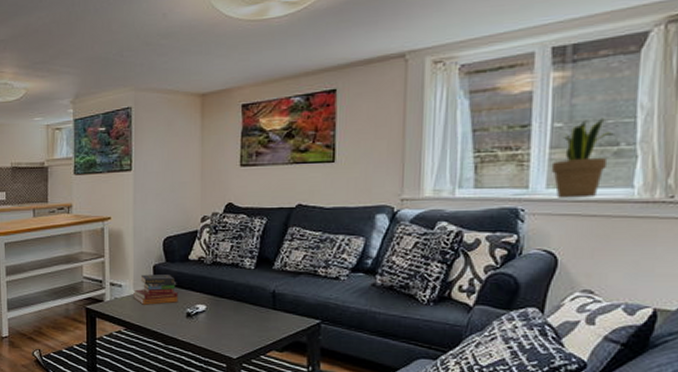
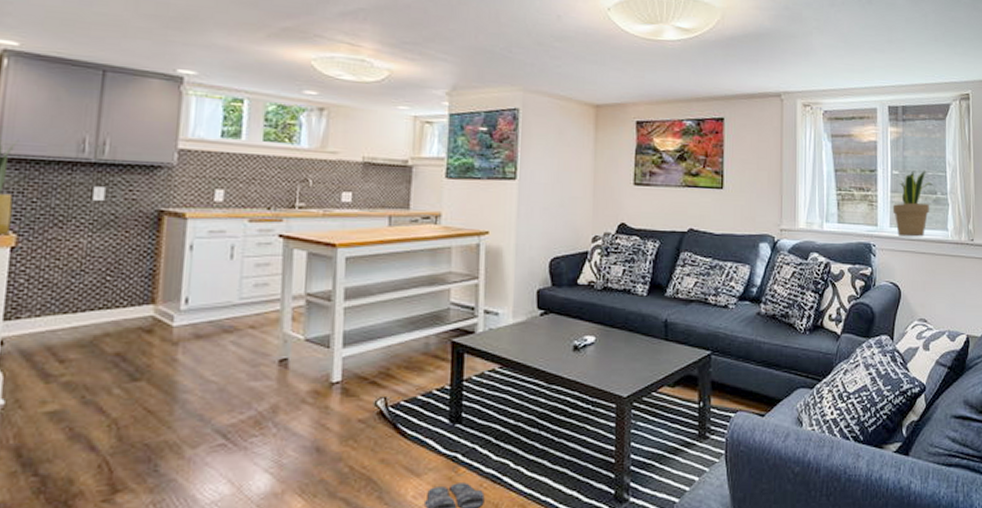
books: present [133,274,178,305] -> none [512,300,565,337]

